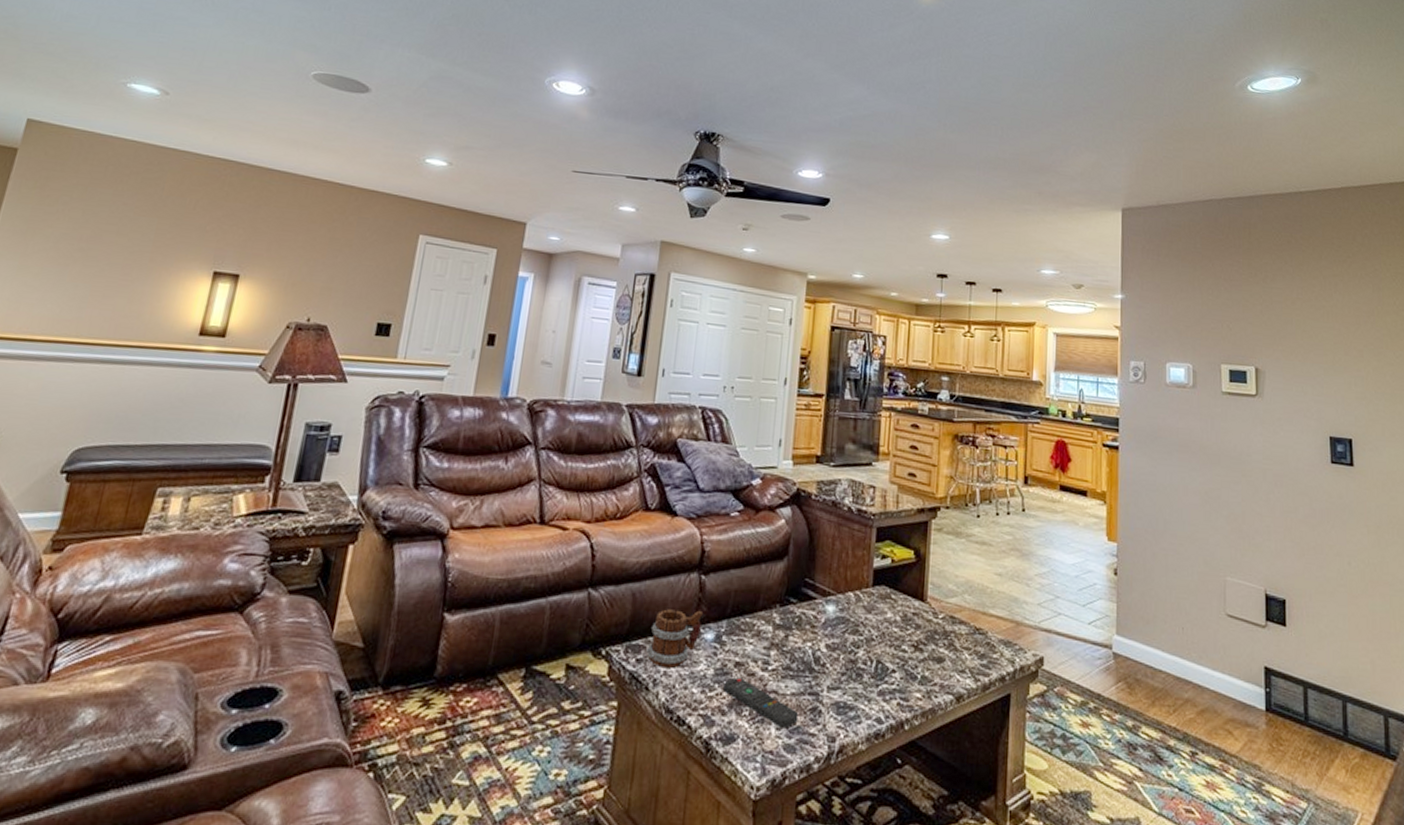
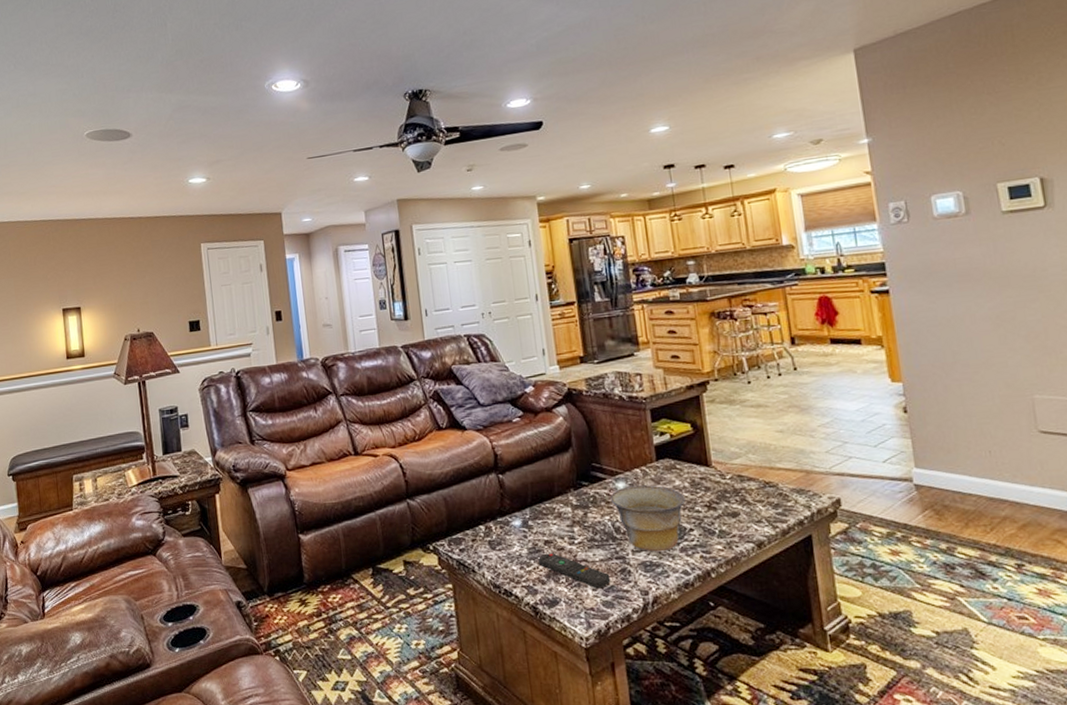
mug: present [646,609,702,668] -> none [465,503,509,553]
bowl: none [816,611,894,693] -> present [610,485,685,552]

